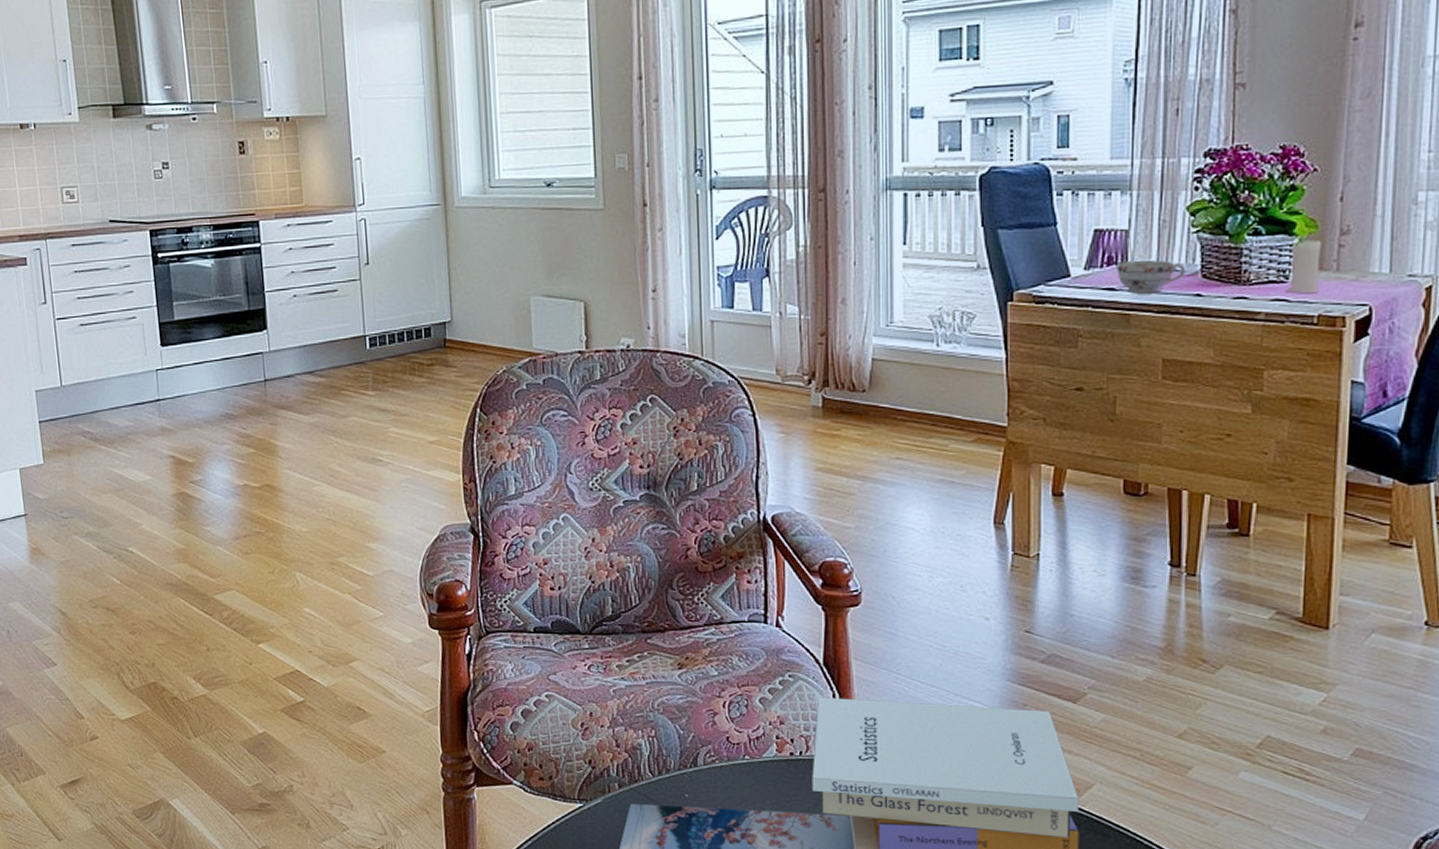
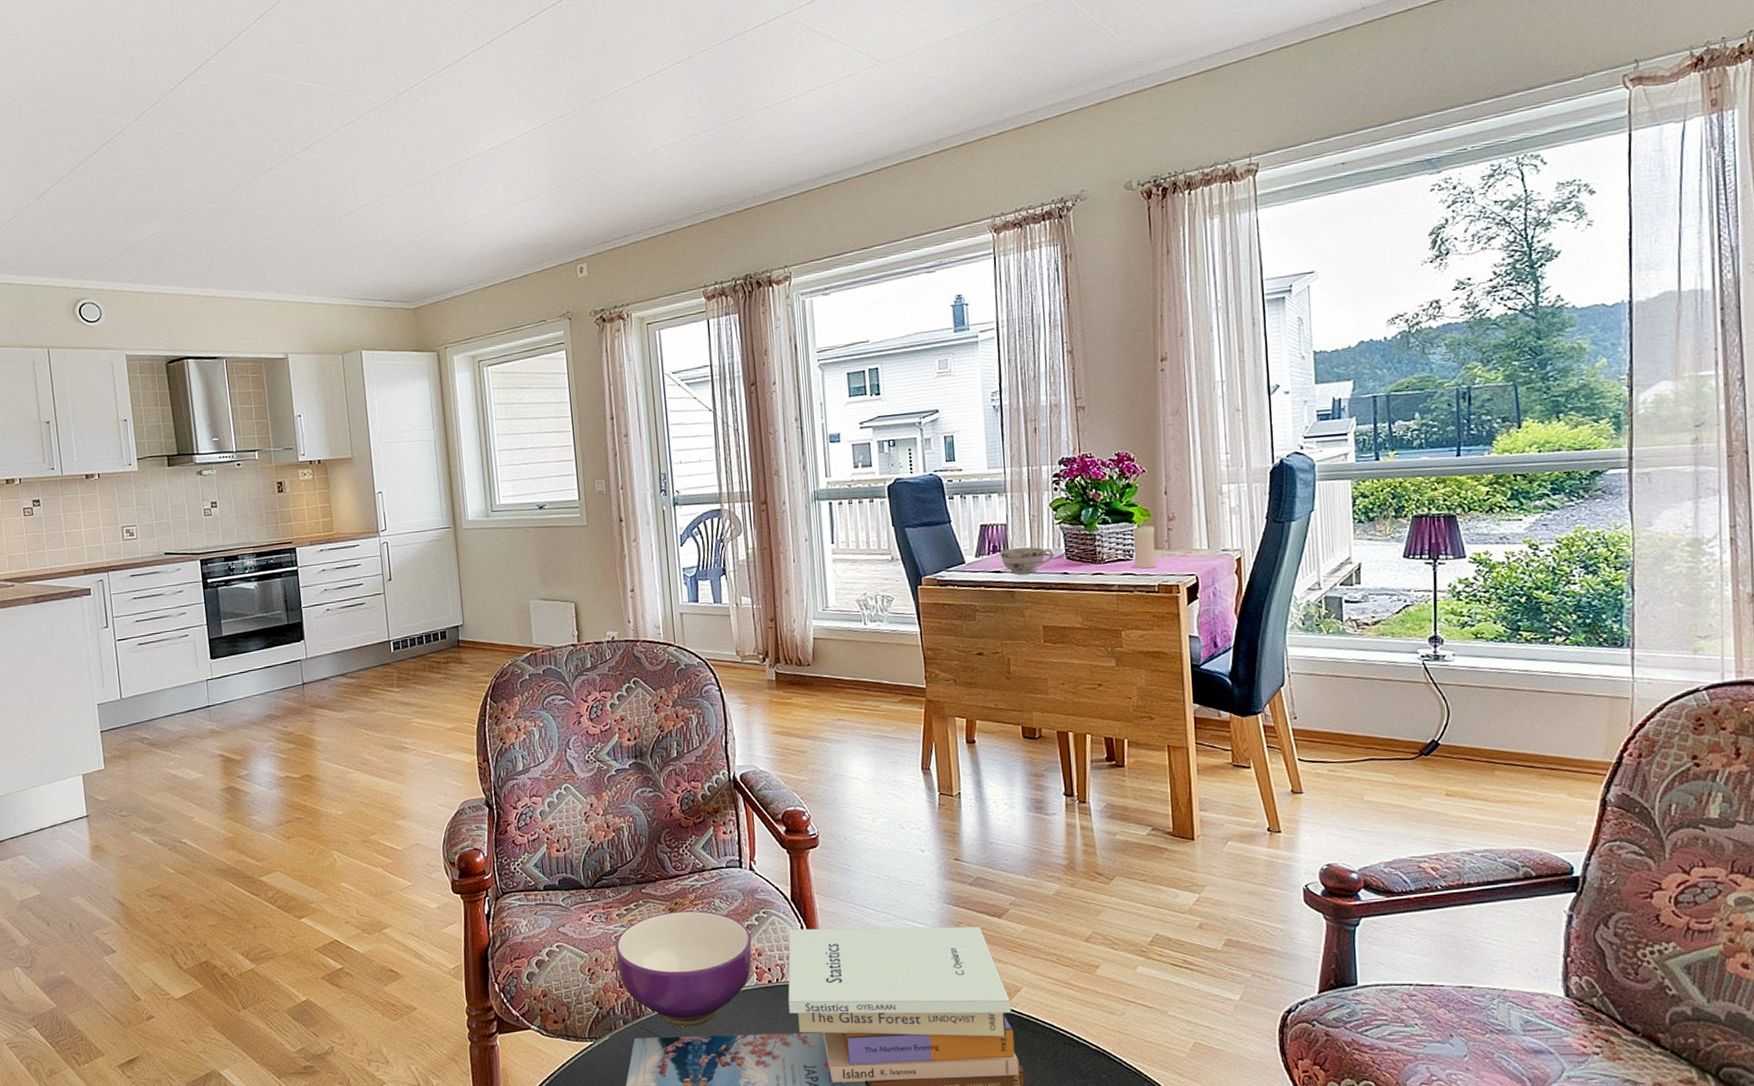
bowl: none [613,667,773,797] -> present [615,910,752,1027]

